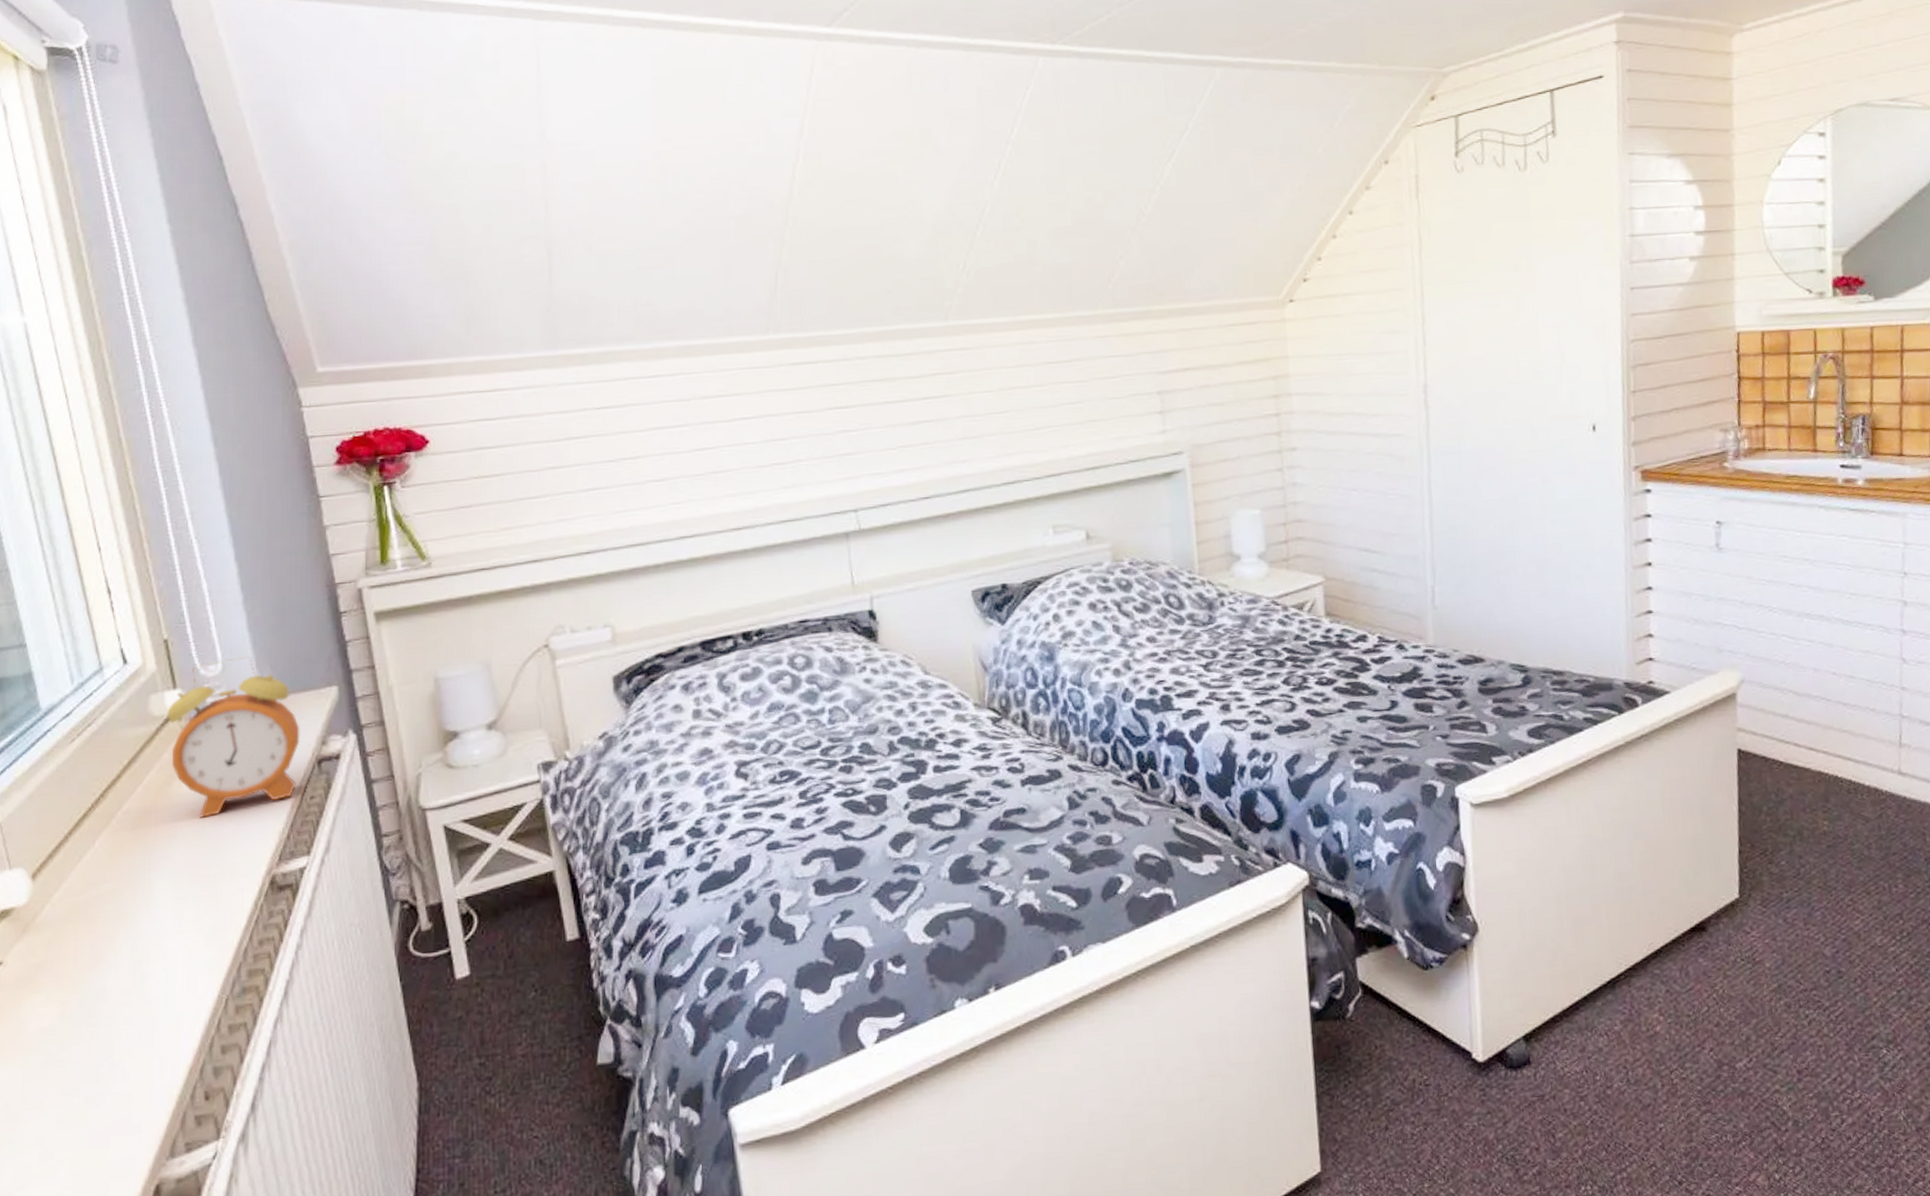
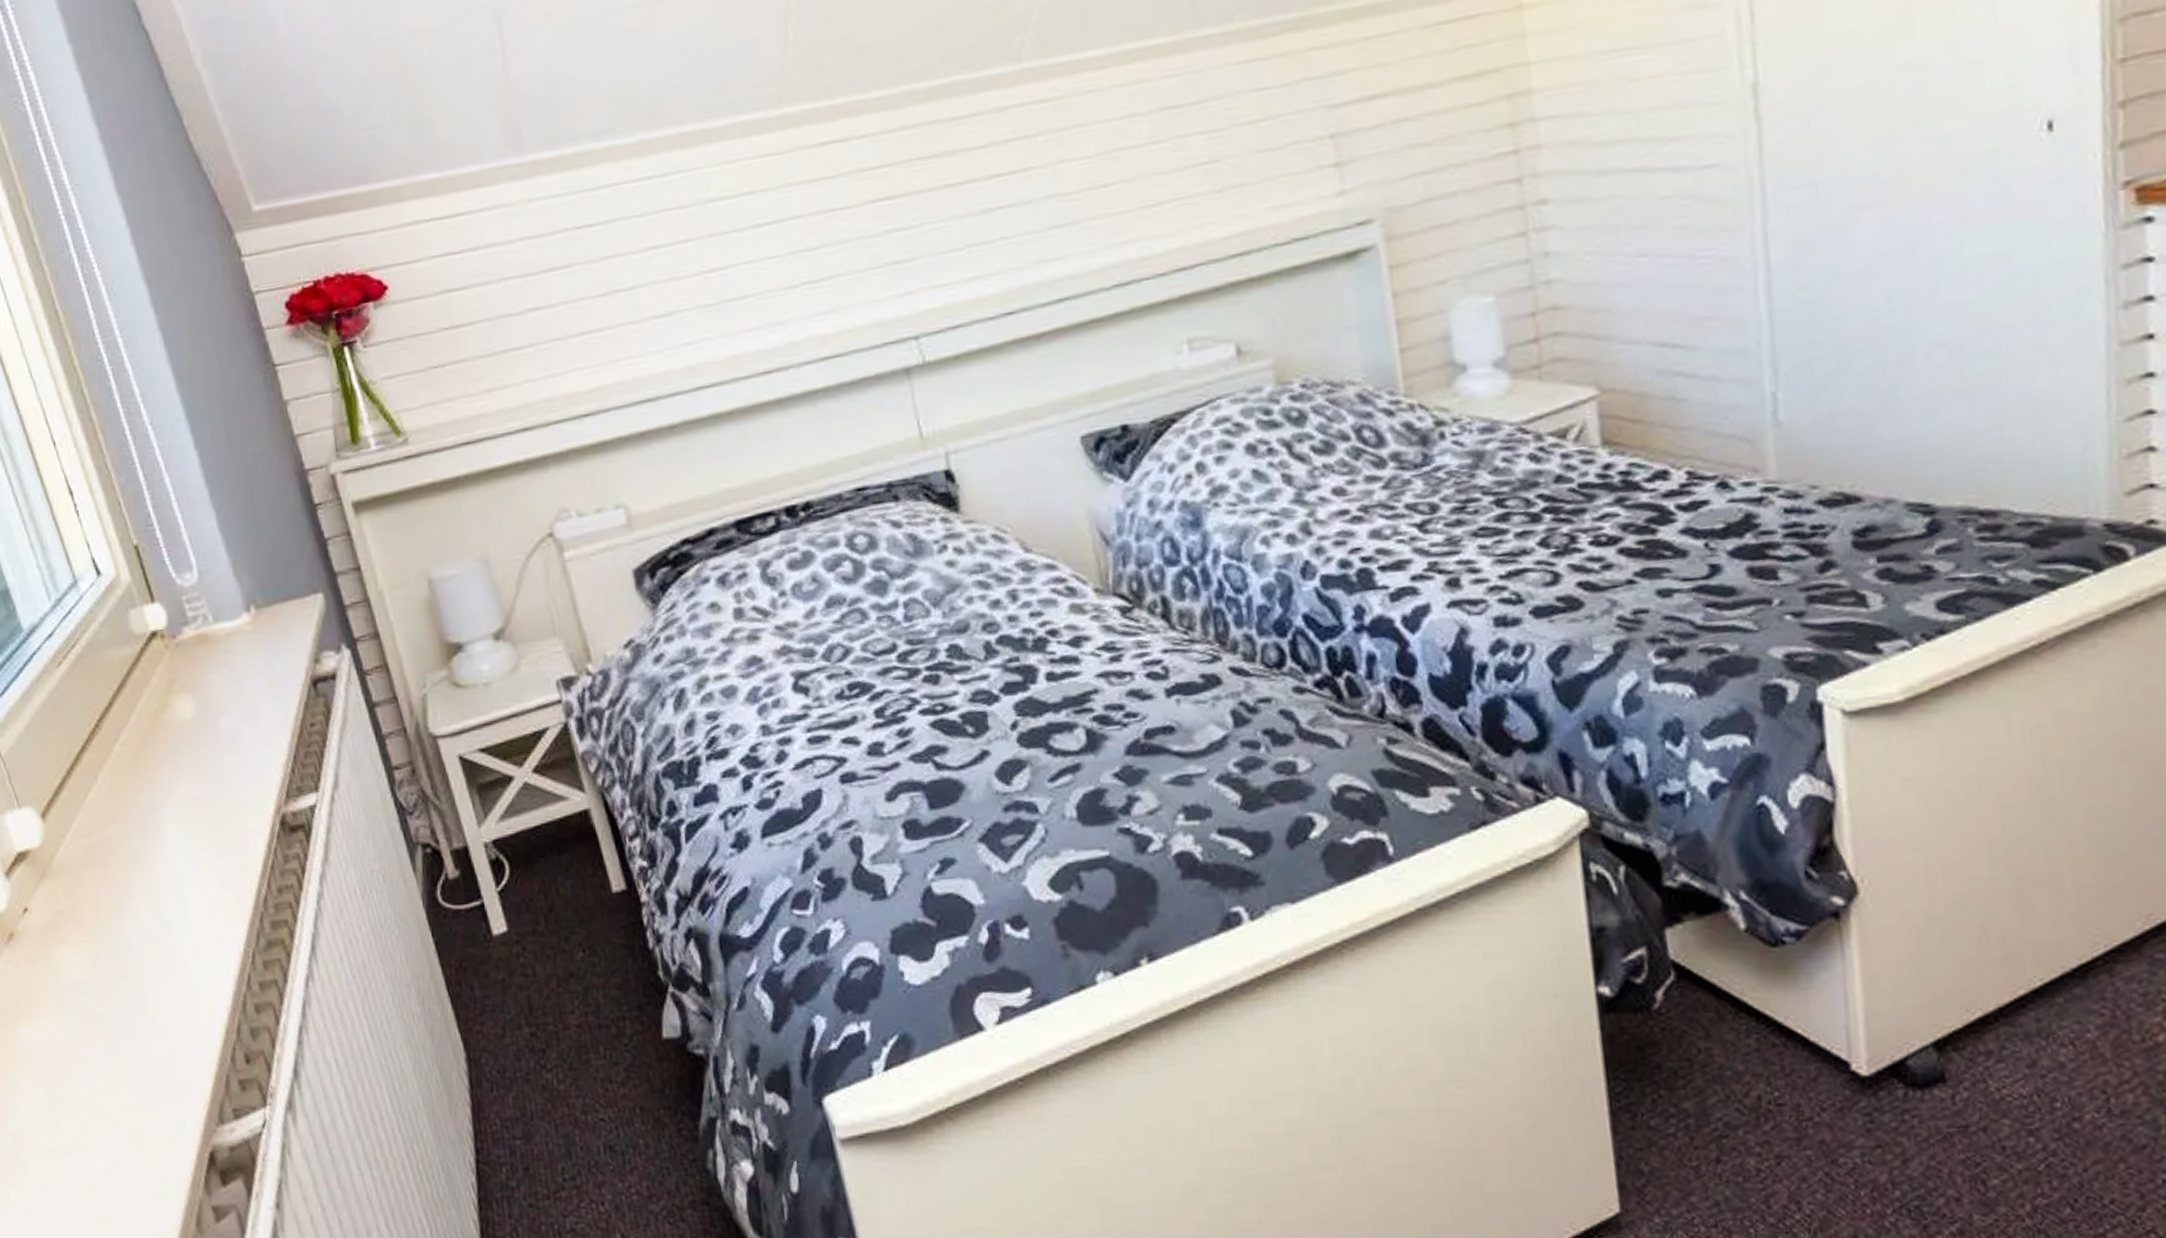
alarm clock: present [166,656,300,818] -> none [148,561,294,750]

